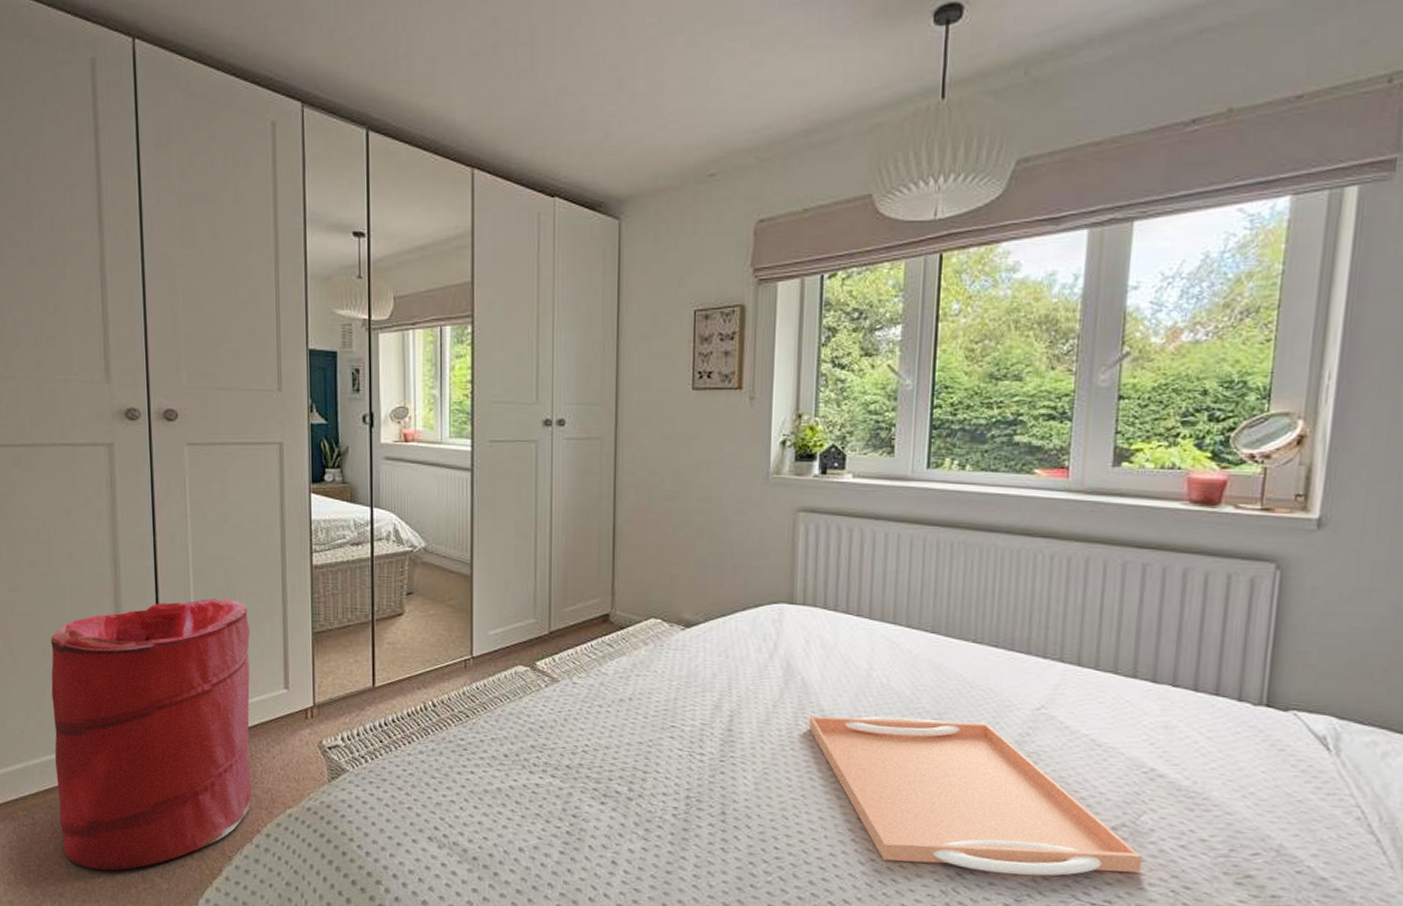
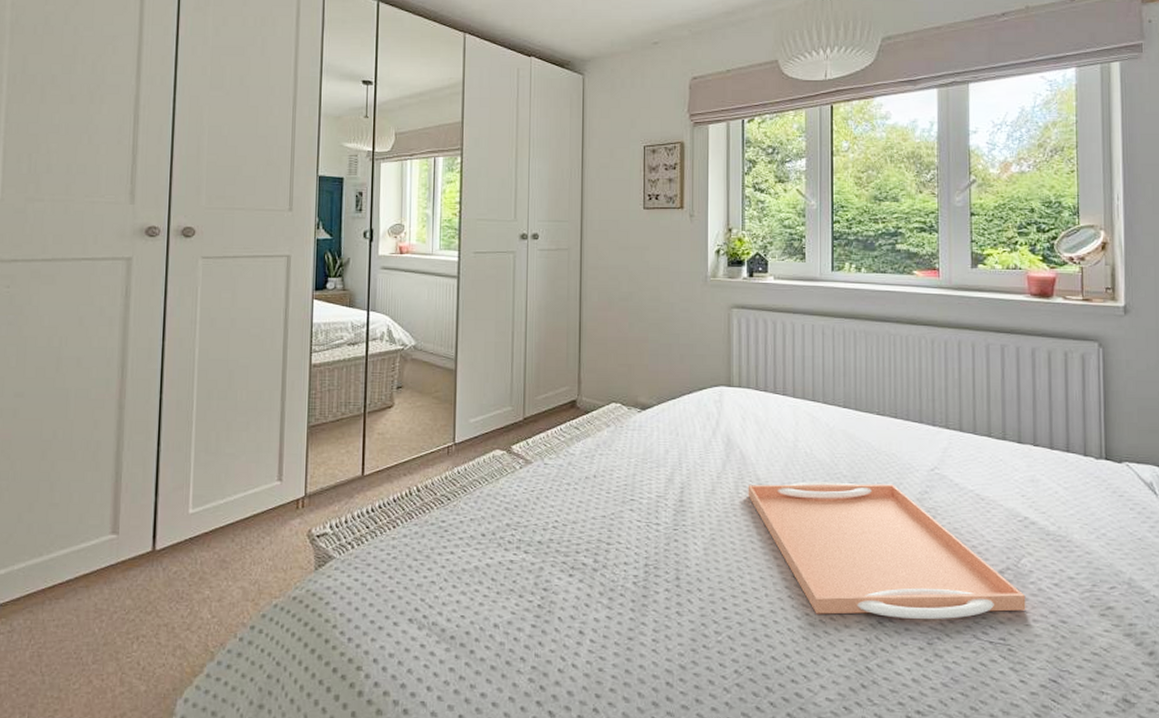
laundry hamper: present [51,598,252,871] -> none [39,396,248,676]

